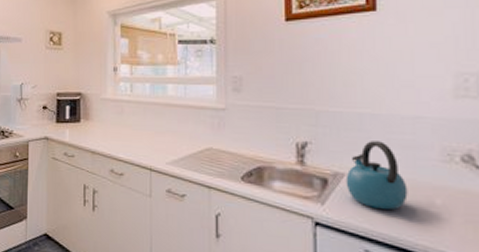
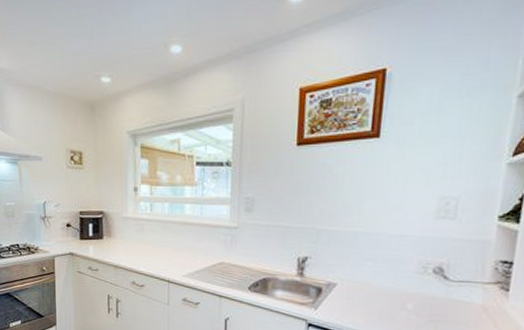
kettle: present [346,141,408,211] -> none [336,256,387,313]

